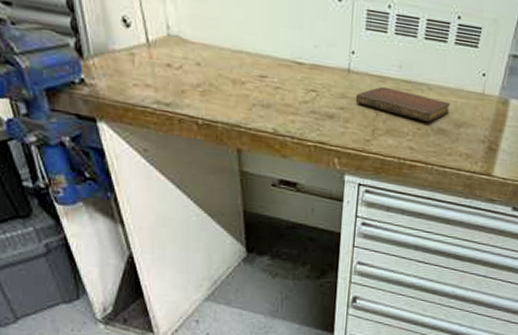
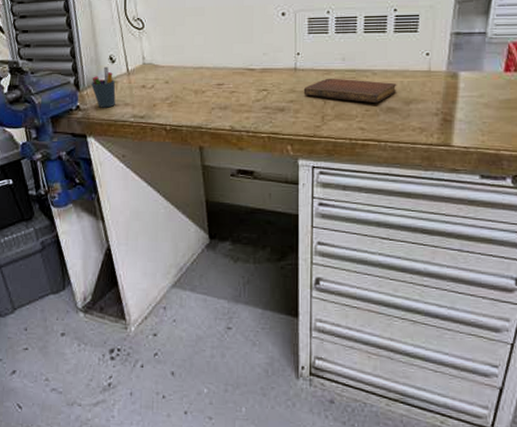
pen holder: none [98,30,133,87] -> present [90,66,116,108]

